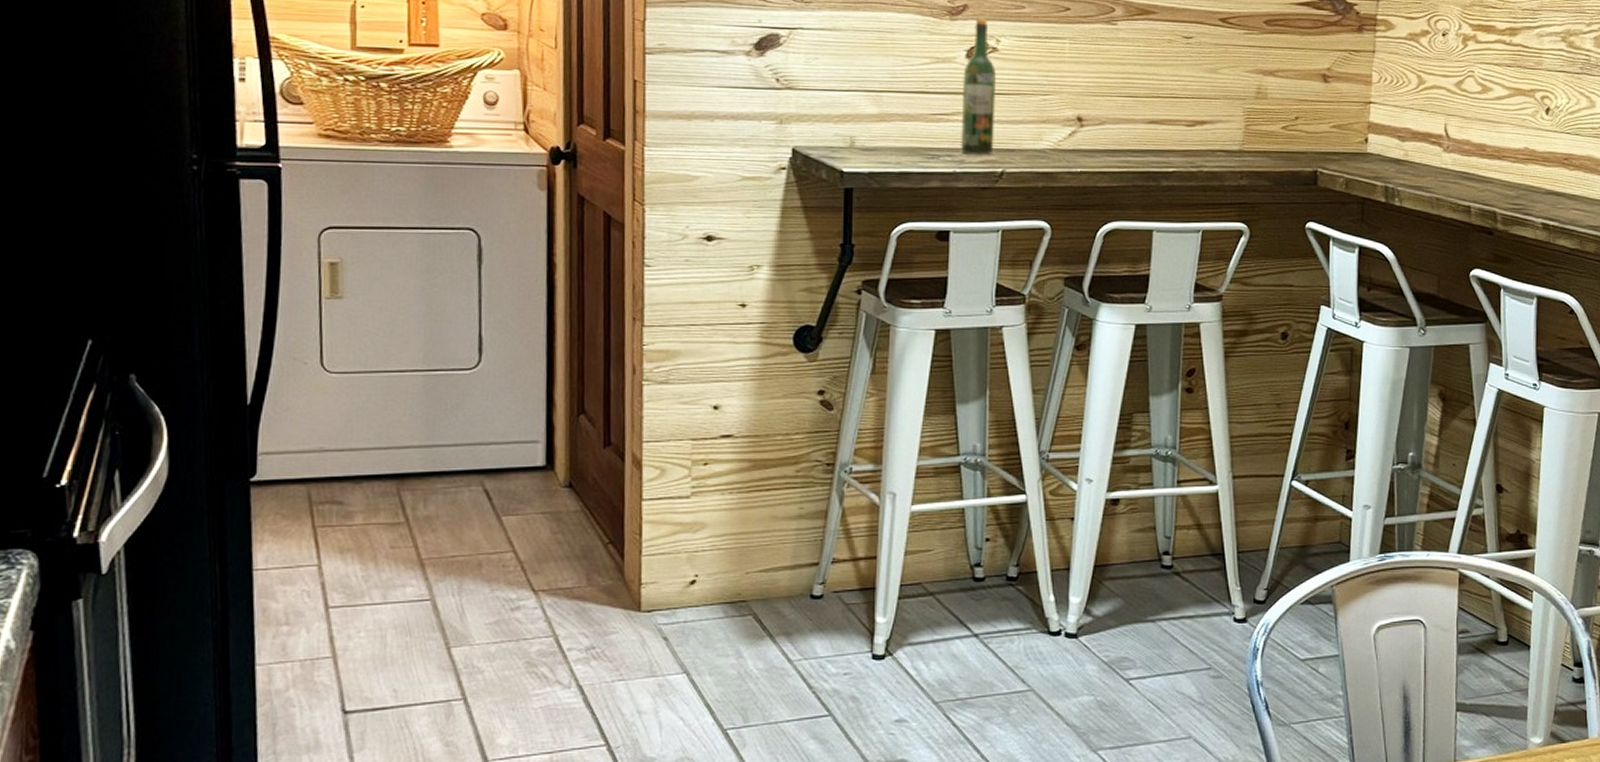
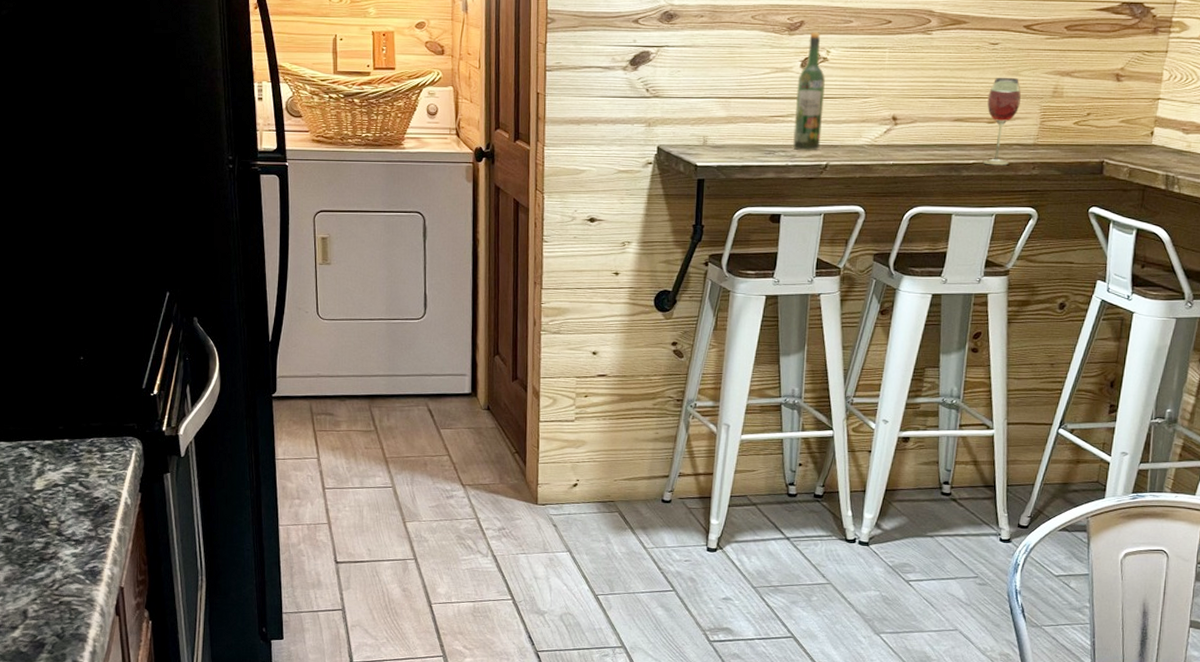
wineglass: none [1183,74,1222,175] -> present [982,77,1022,166]

